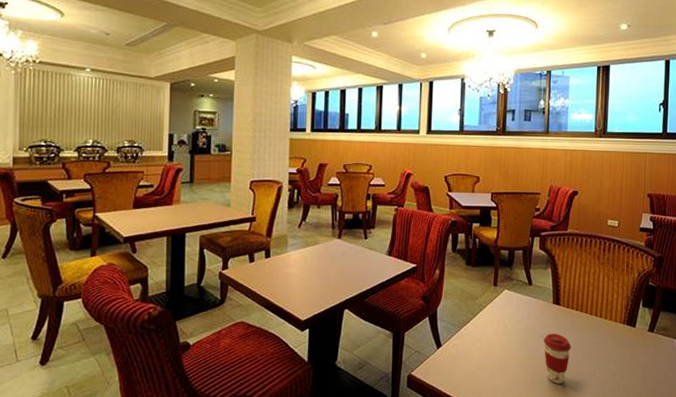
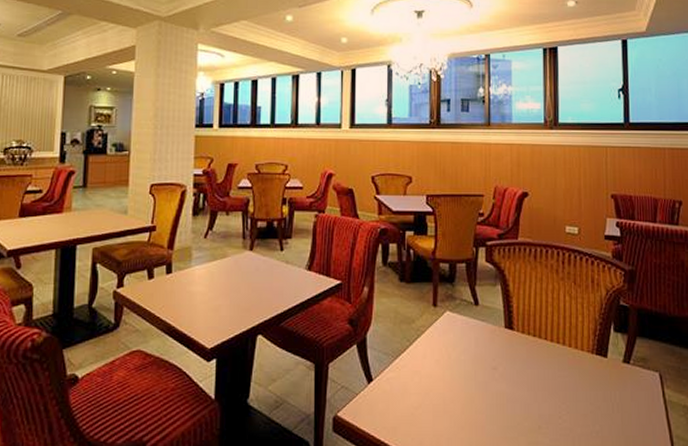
coffee cup: present [543,333,571,384] -> none [495,364,529,428]

